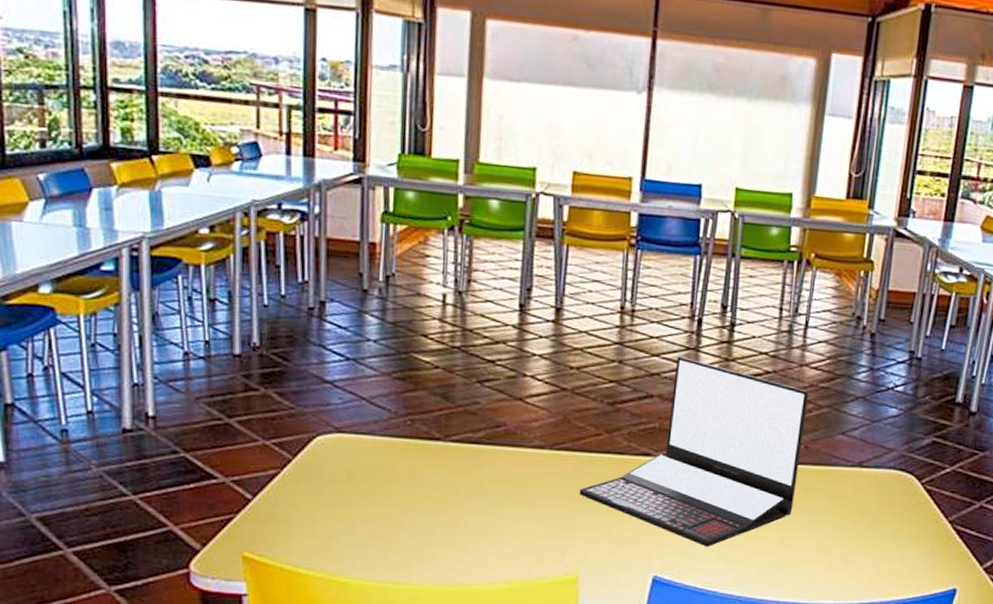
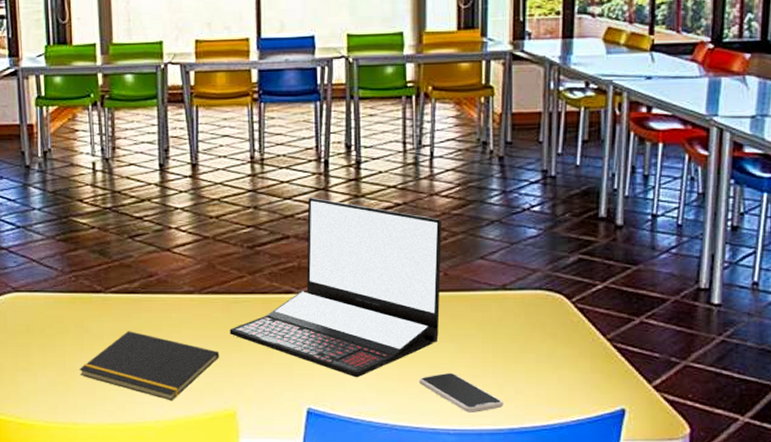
notepad: none [406,484,567,563] -> present [79,331,220,401]
smartphone: none [769,546,847,587] -> present [419,372,503,412]

